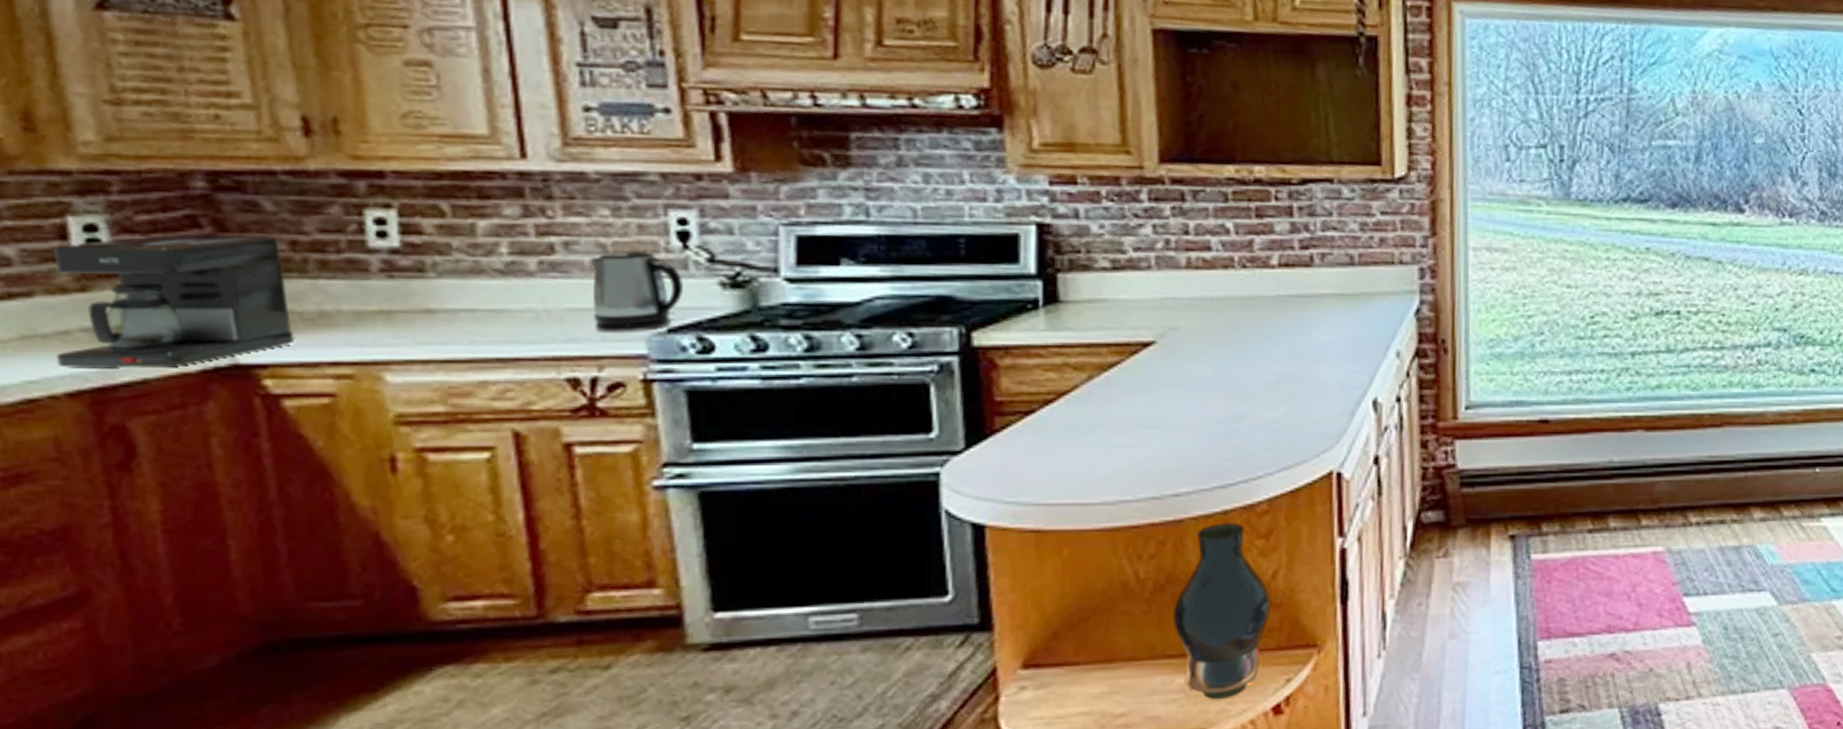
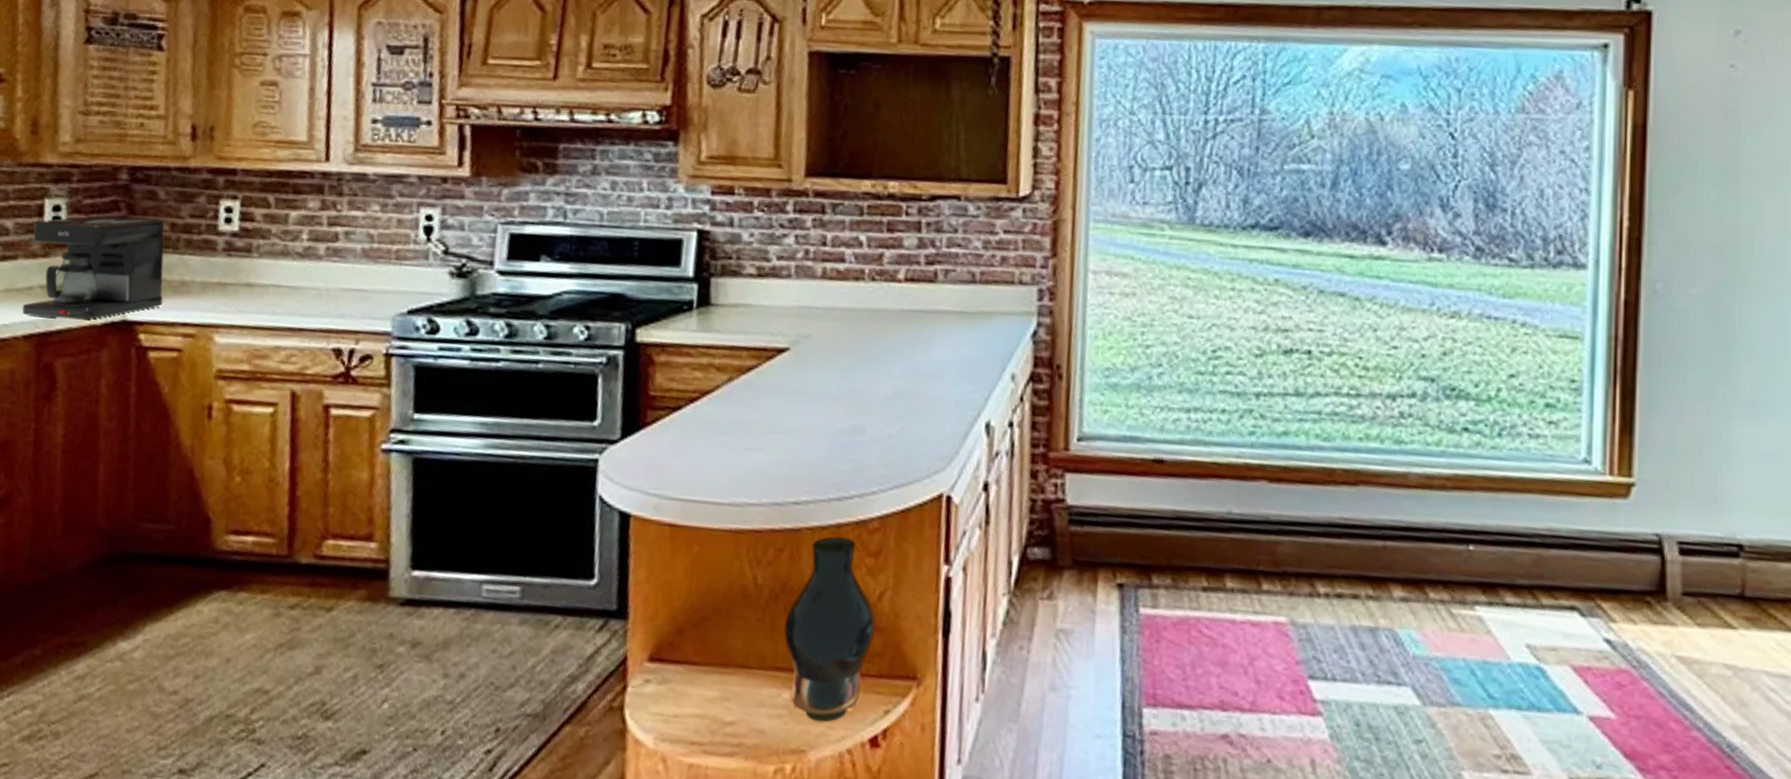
kettle: present [591,250,683,332] -> none [357,240,424,312]

